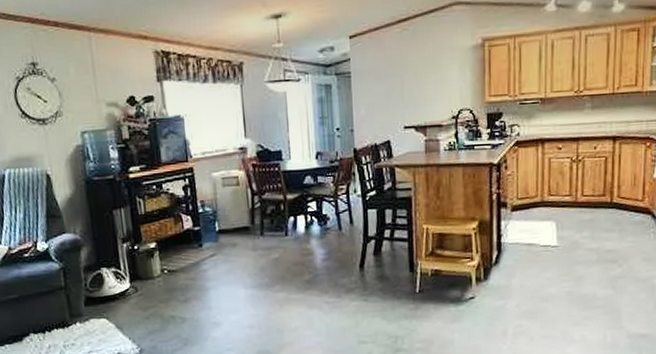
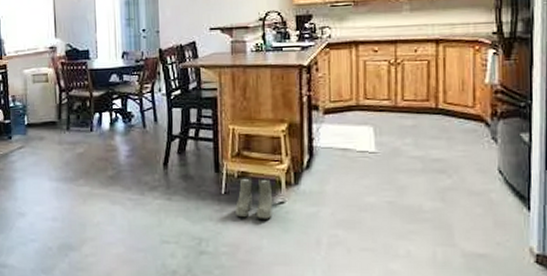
boots: none [429,274,464,315] -> present [235,177,273,219]

